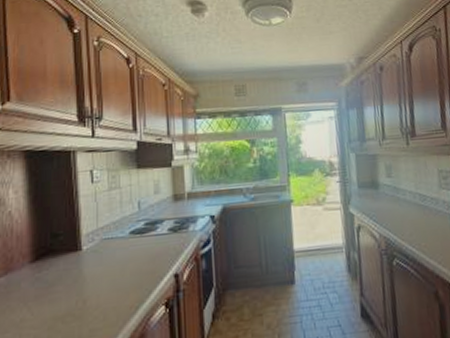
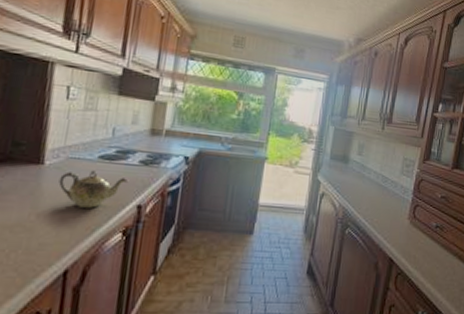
teapot: none [98,247,162,287] -> present [59,170,129,208]

